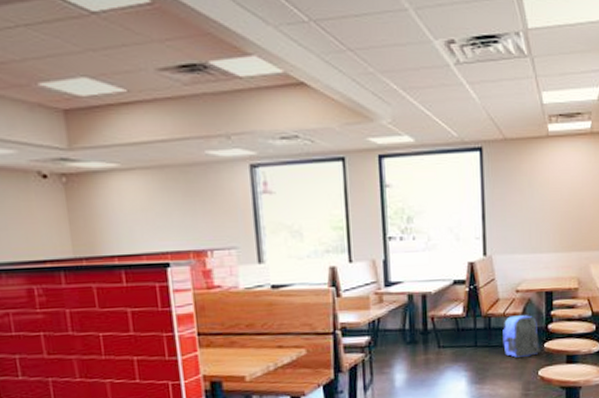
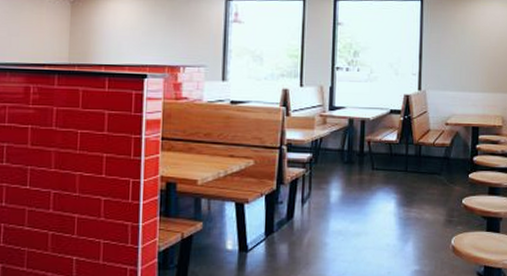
backpack: present [502,315,540,358] -> none [430,146,465,185]

